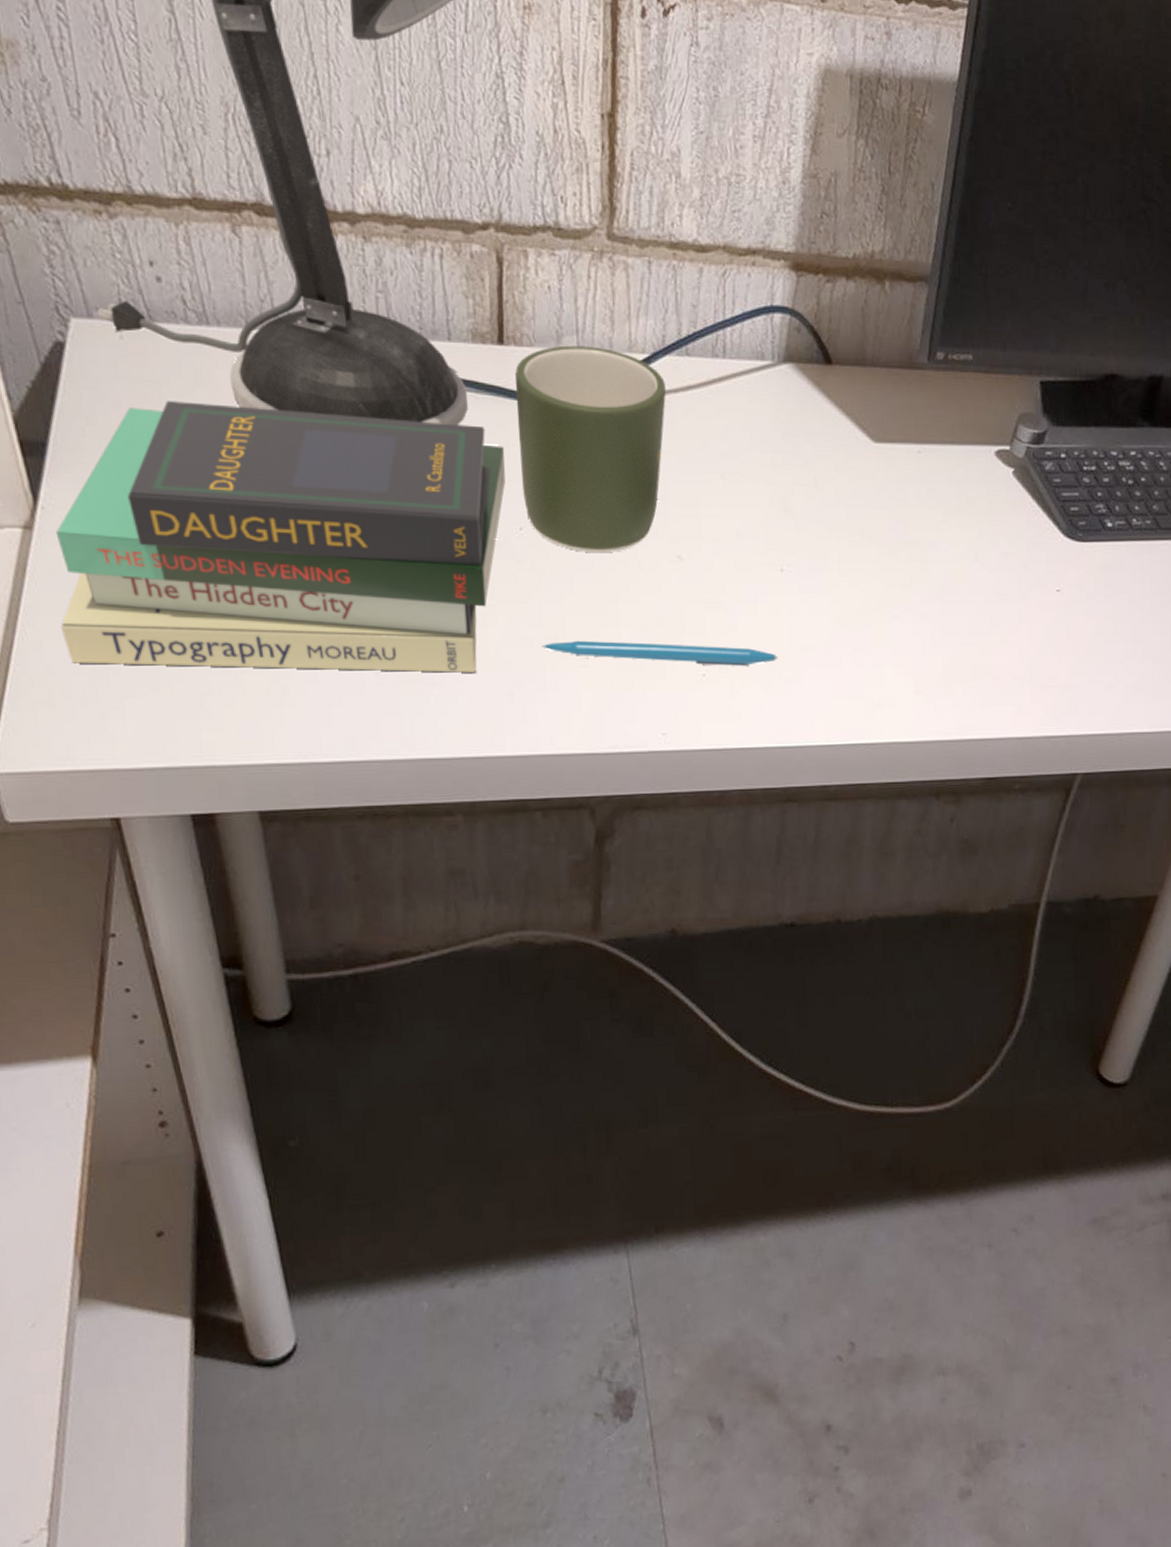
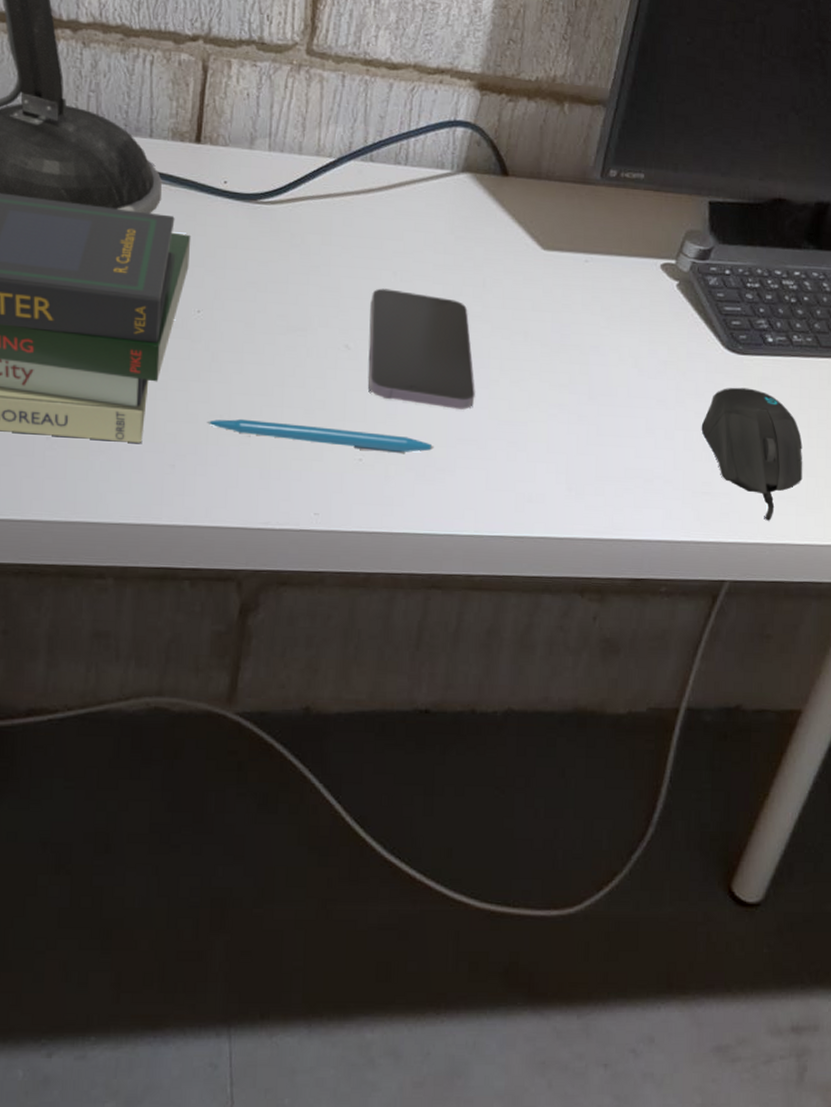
mug: present [515,345,666,553] -> none [204,147,348,339]
smartphone: none [700,493,816,616] -> present [368,288,475,410]
computer mouse: none [1046,576,1148,711] -> present [702,387,803,521]

